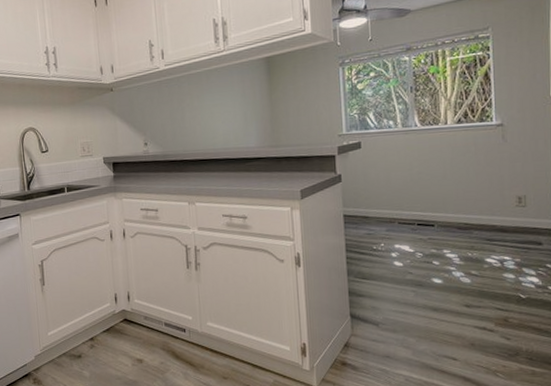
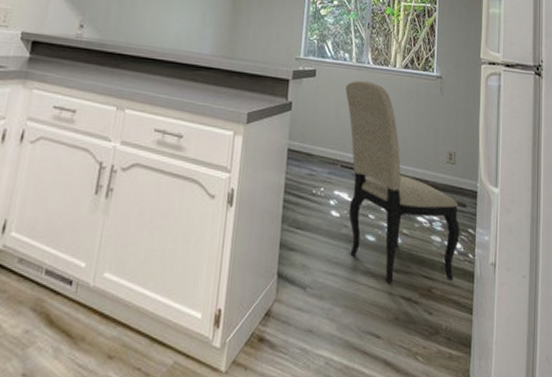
dining chair: none [394,142,537,316] -> present [345,80,460,283]

